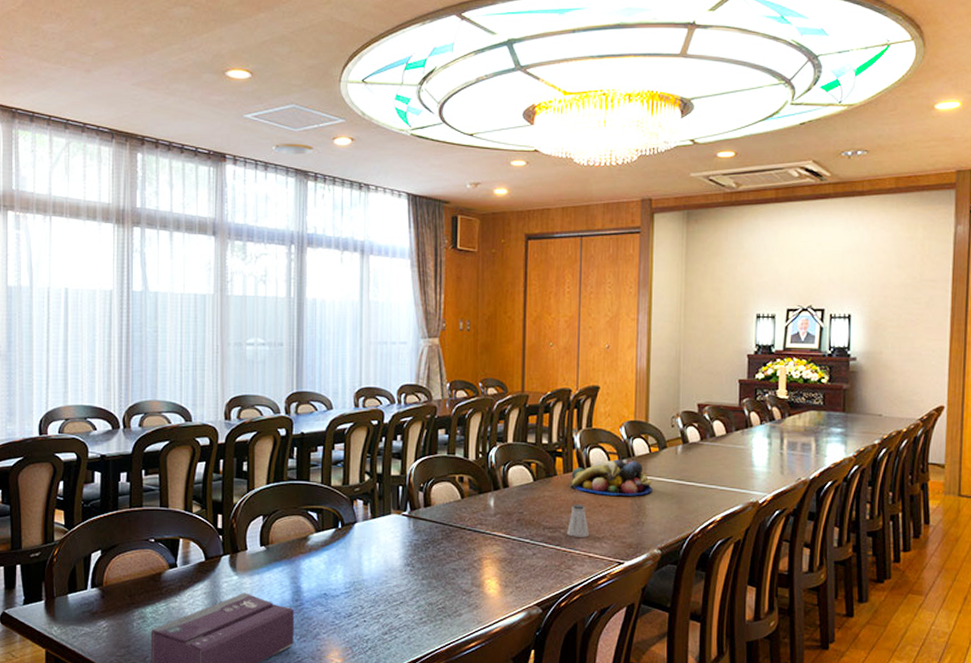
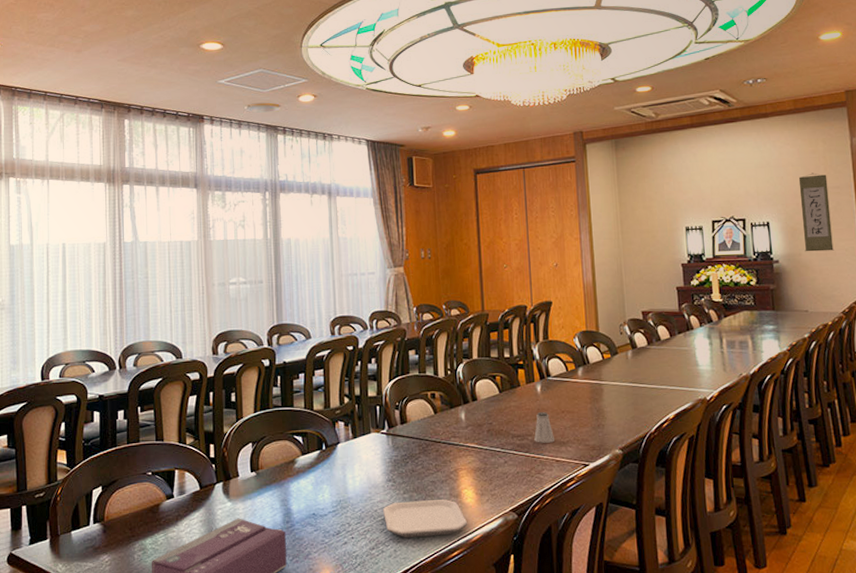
plate: none [398,587,489,626] -> present [382,498,468,538]
fruit bowl: present [570,459,652,496] -> none [533,367,609,402]
wall scroll: none [887,262,923,351] -> present [798,173,835,252]

